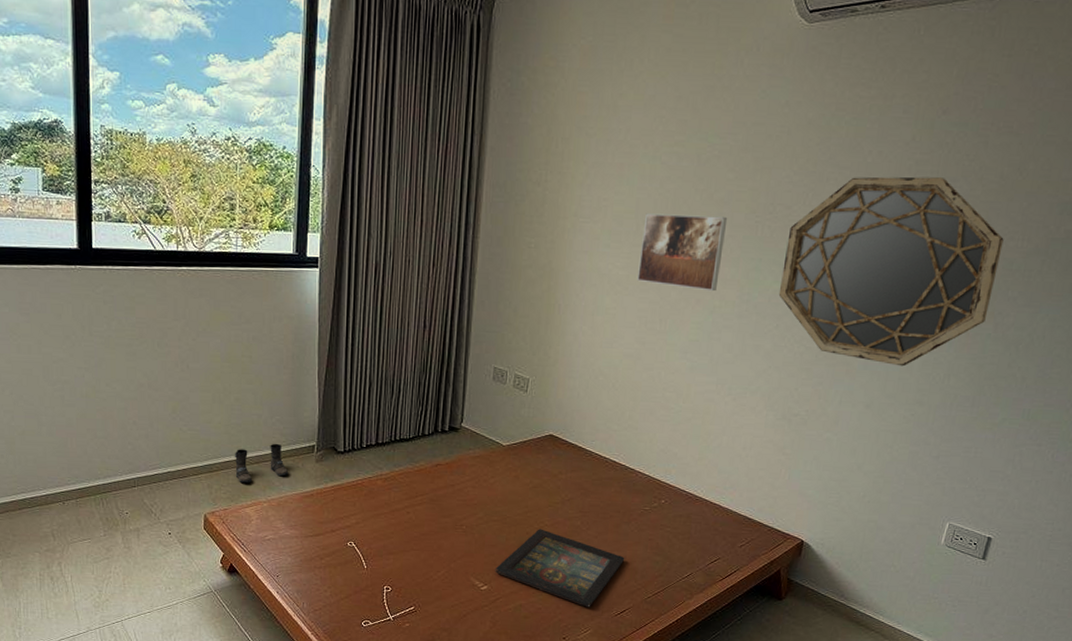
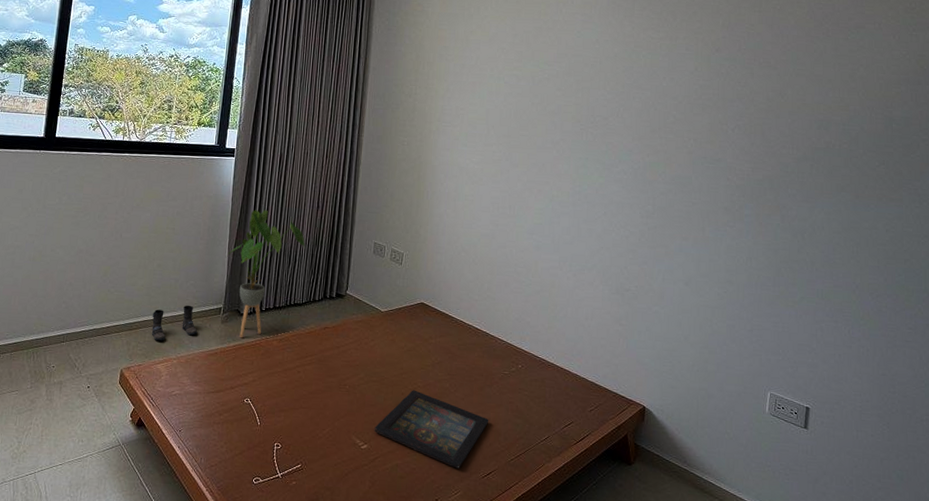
house plant: none [317,331,410,478] -> present [227,209,305,338]
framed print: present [637,213,728,292] -> none [490,120,559,184]
home mirror: present [778,177,1004,367] -> none [604,96,778,250]

